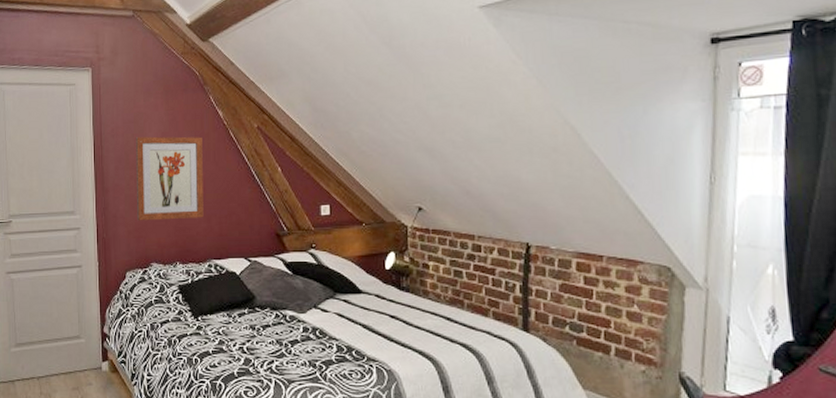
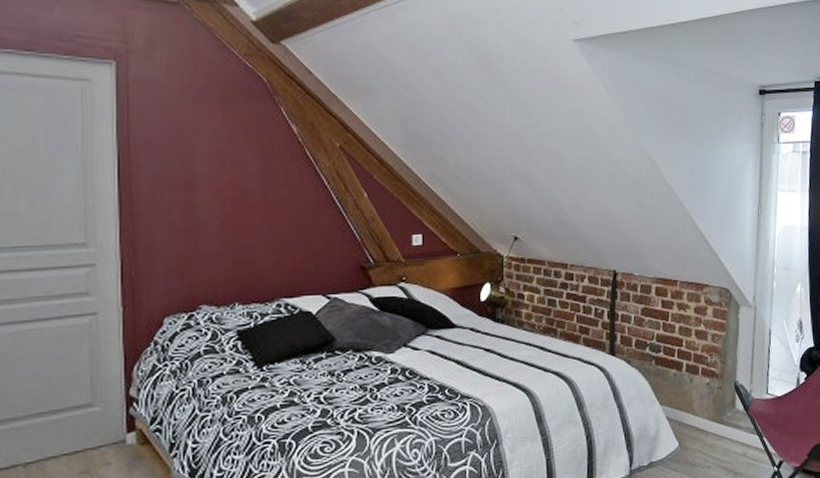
wall art: present [135,136,204,221] -> none [179,151,271,254]

